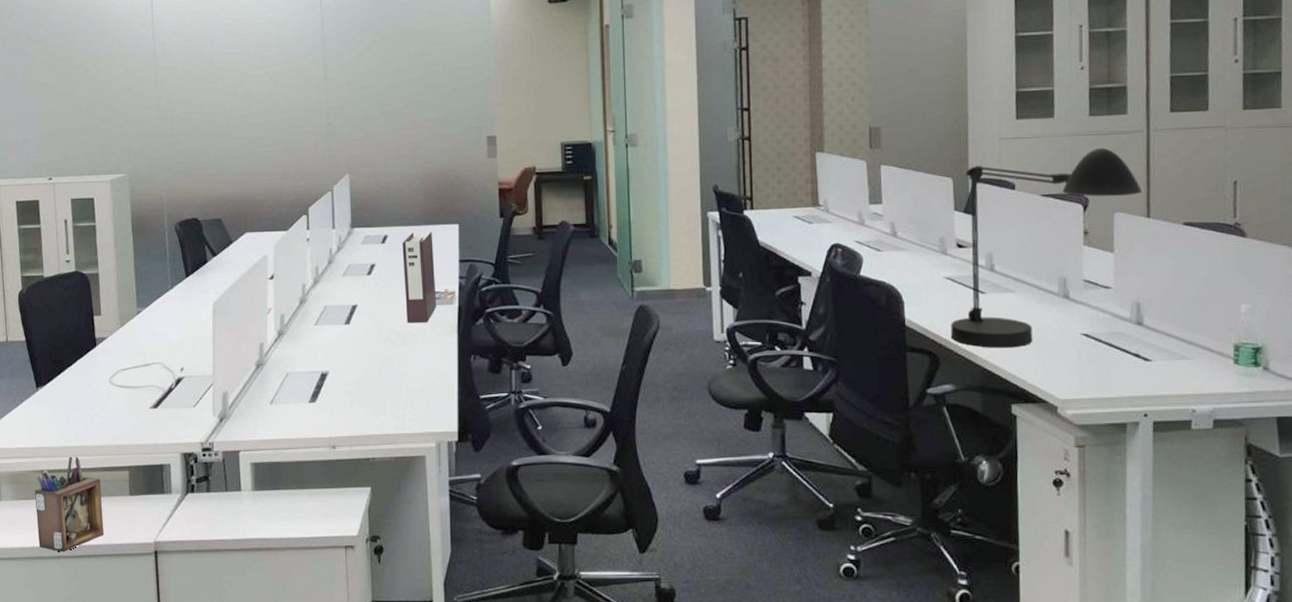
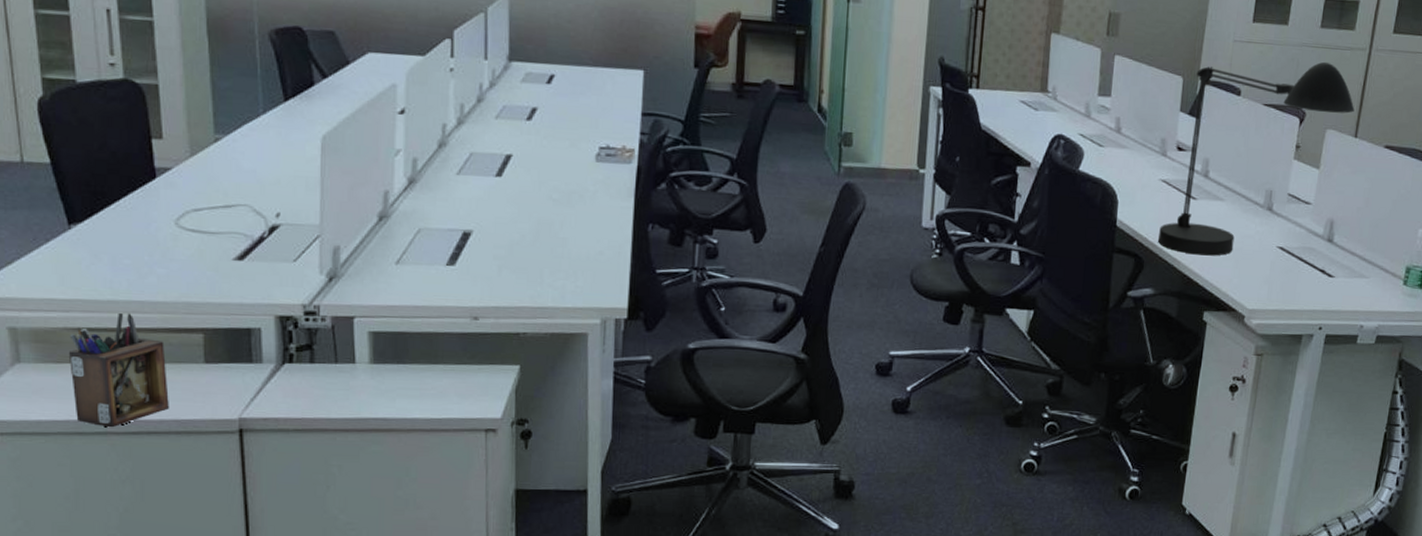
binder: present [402,232,437,323] -> none [572,74,612,182]

